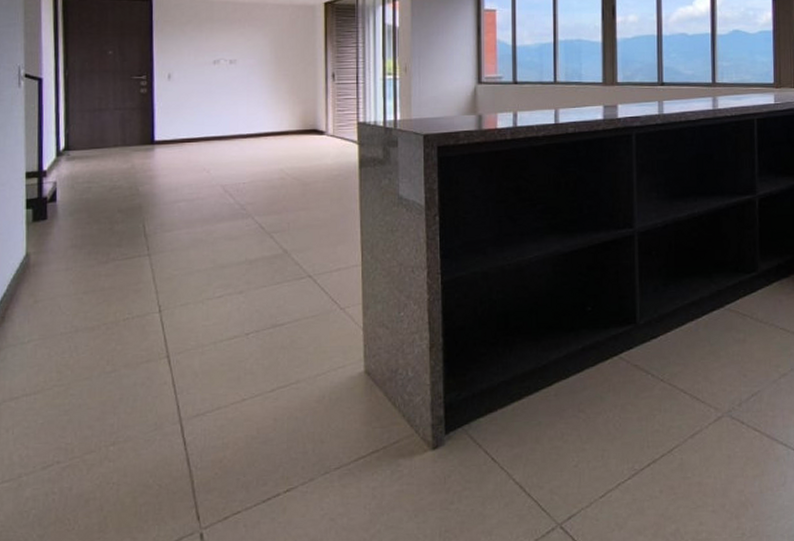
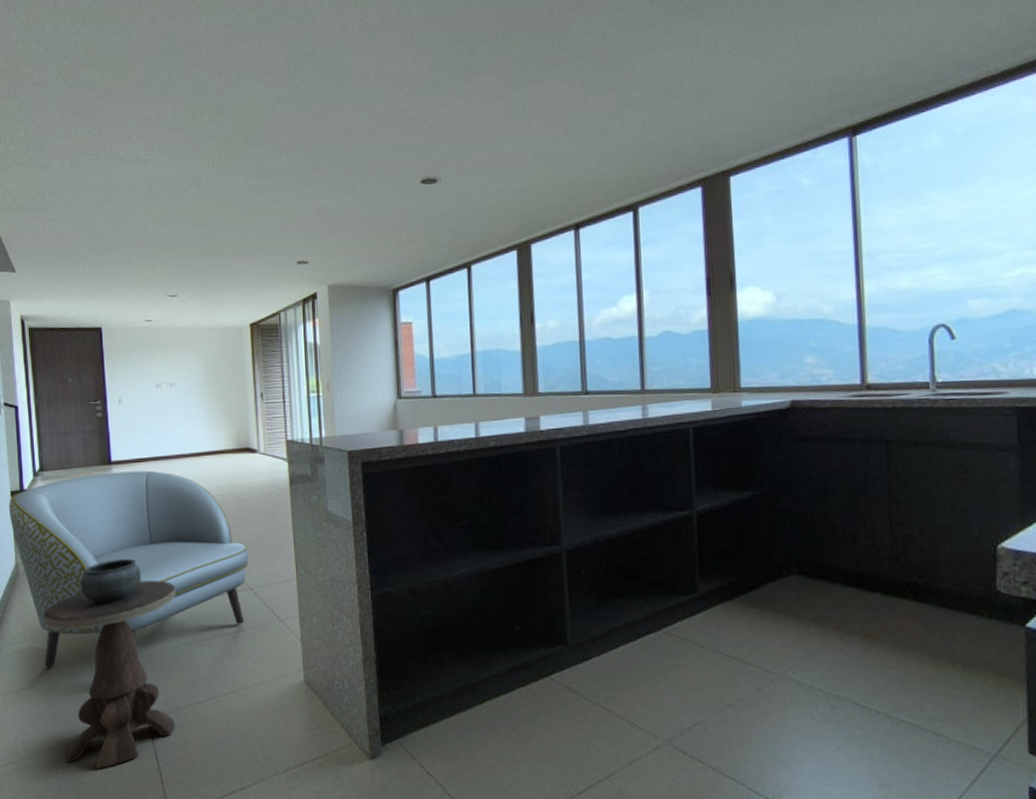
armchair: none [21,151,309,371] -> present [8,470,249,668]
side table: none [58,246,222,482] -> present [44,558,176,769]

